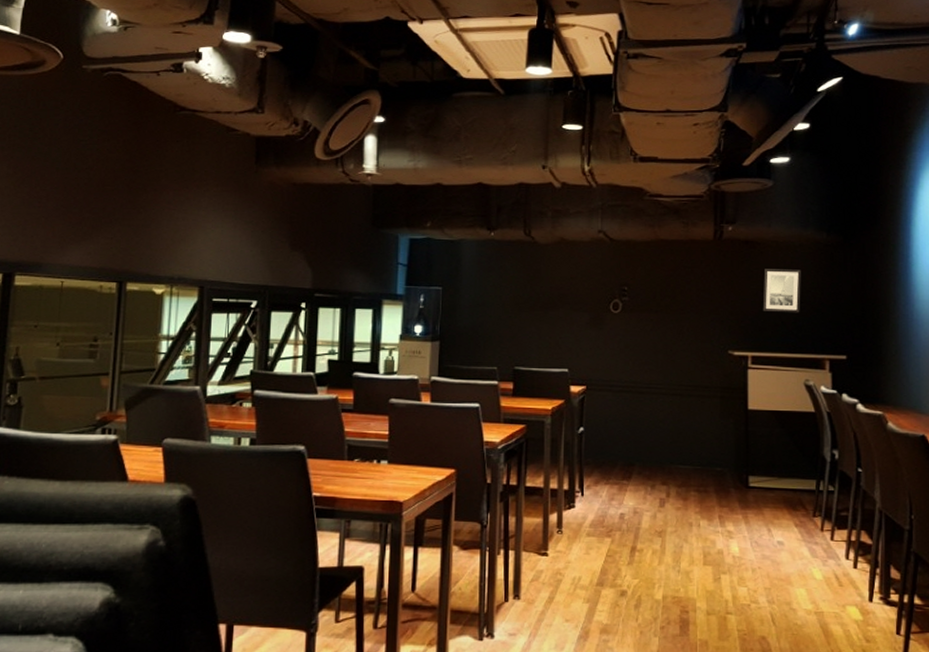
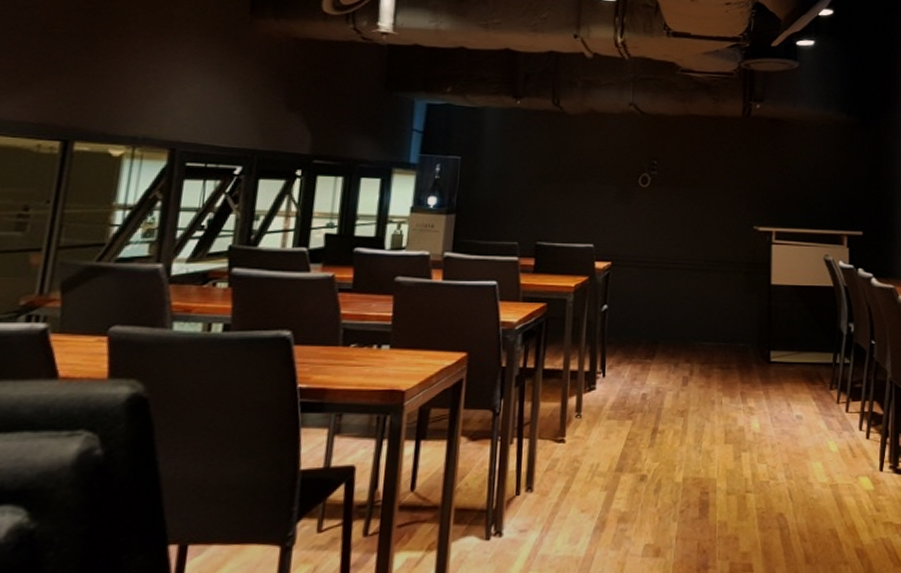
wall art: present [762,269,801,313] -> none [787,146,823,190]

